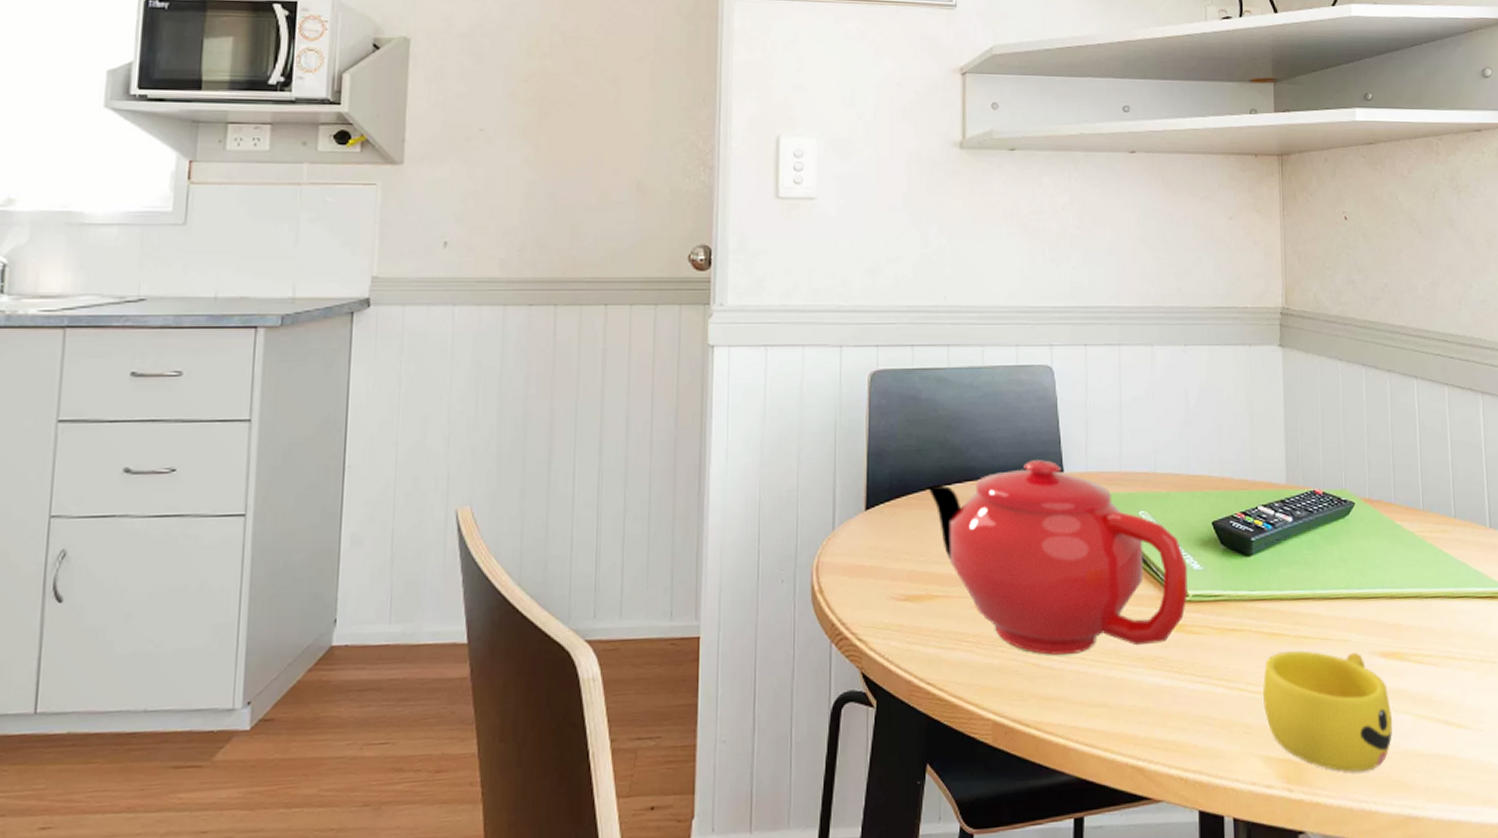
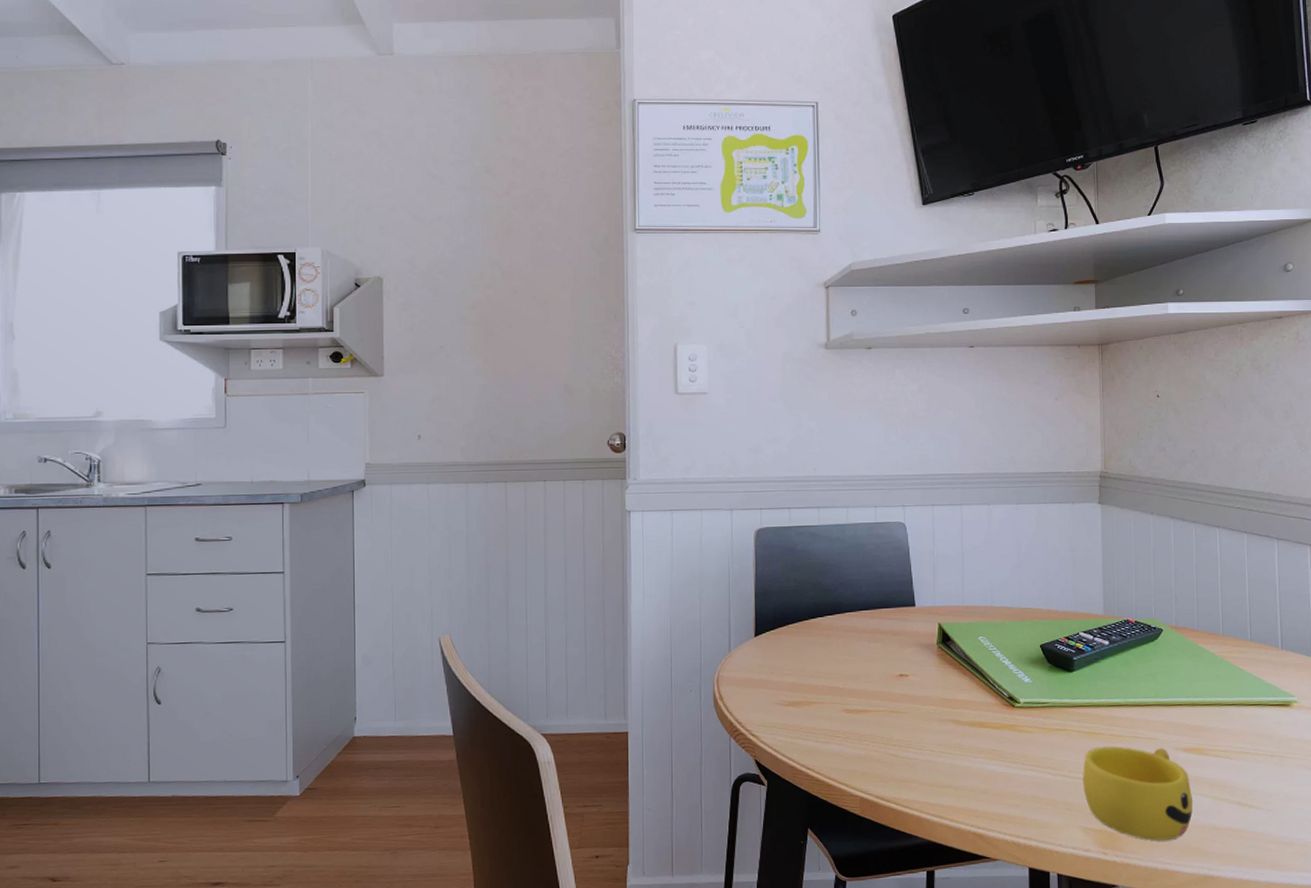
teapot: present [927,460,1188,655] -> none [804,597,1019,748]

